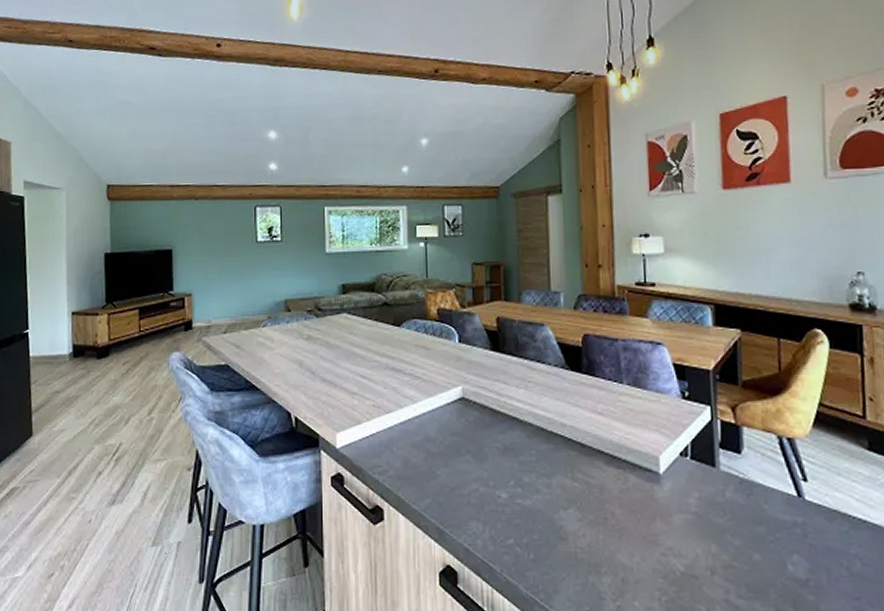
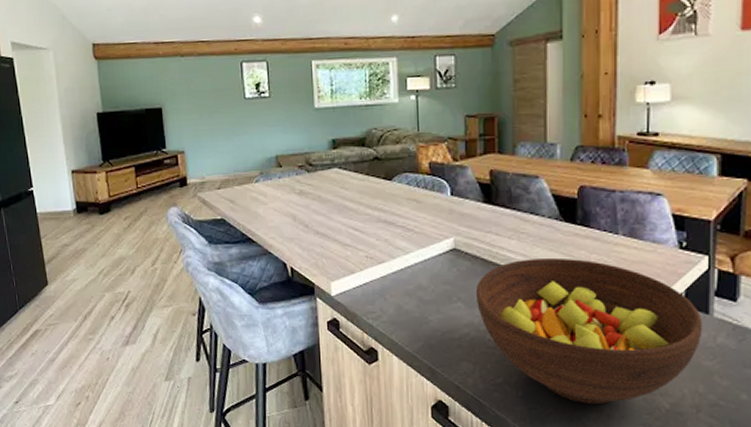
fruit bowl: none [484,407,711,568] -> present [475,257,703,405]

